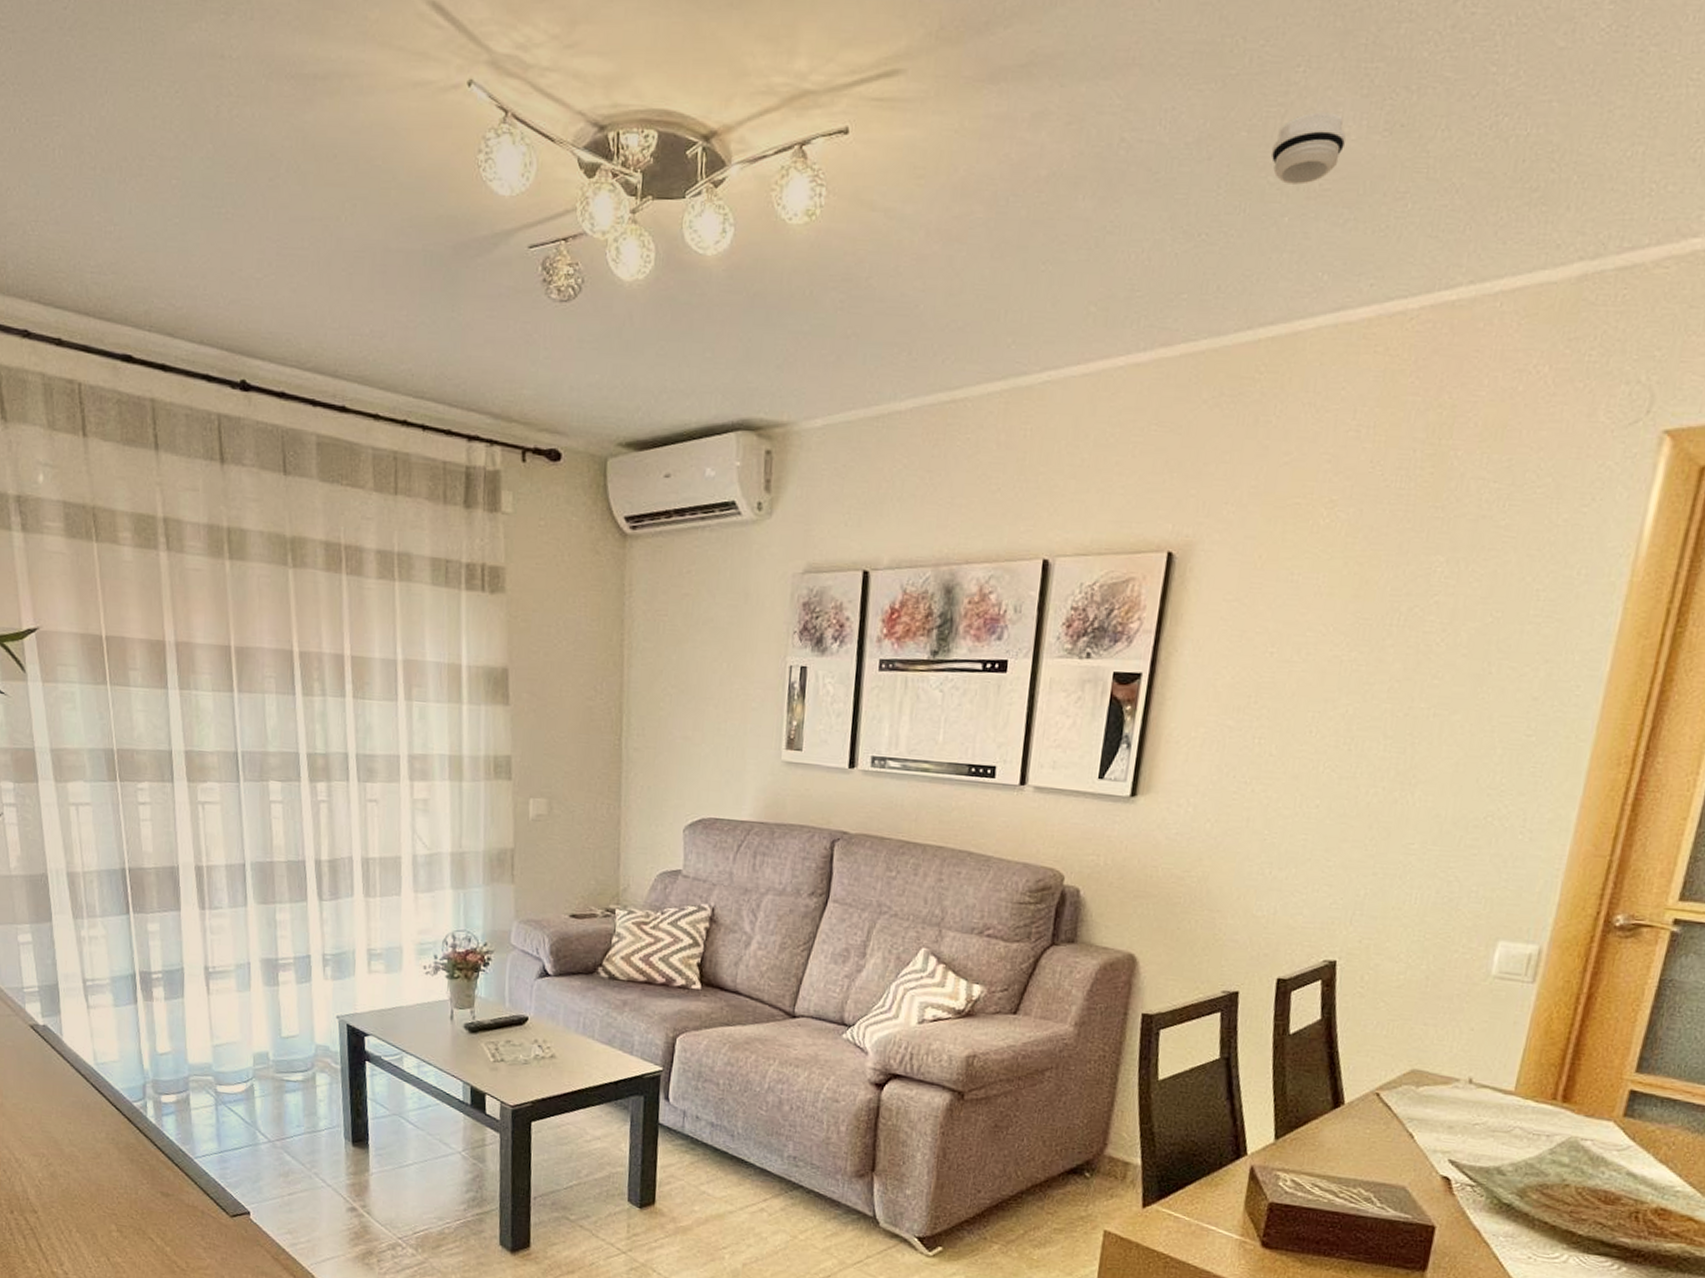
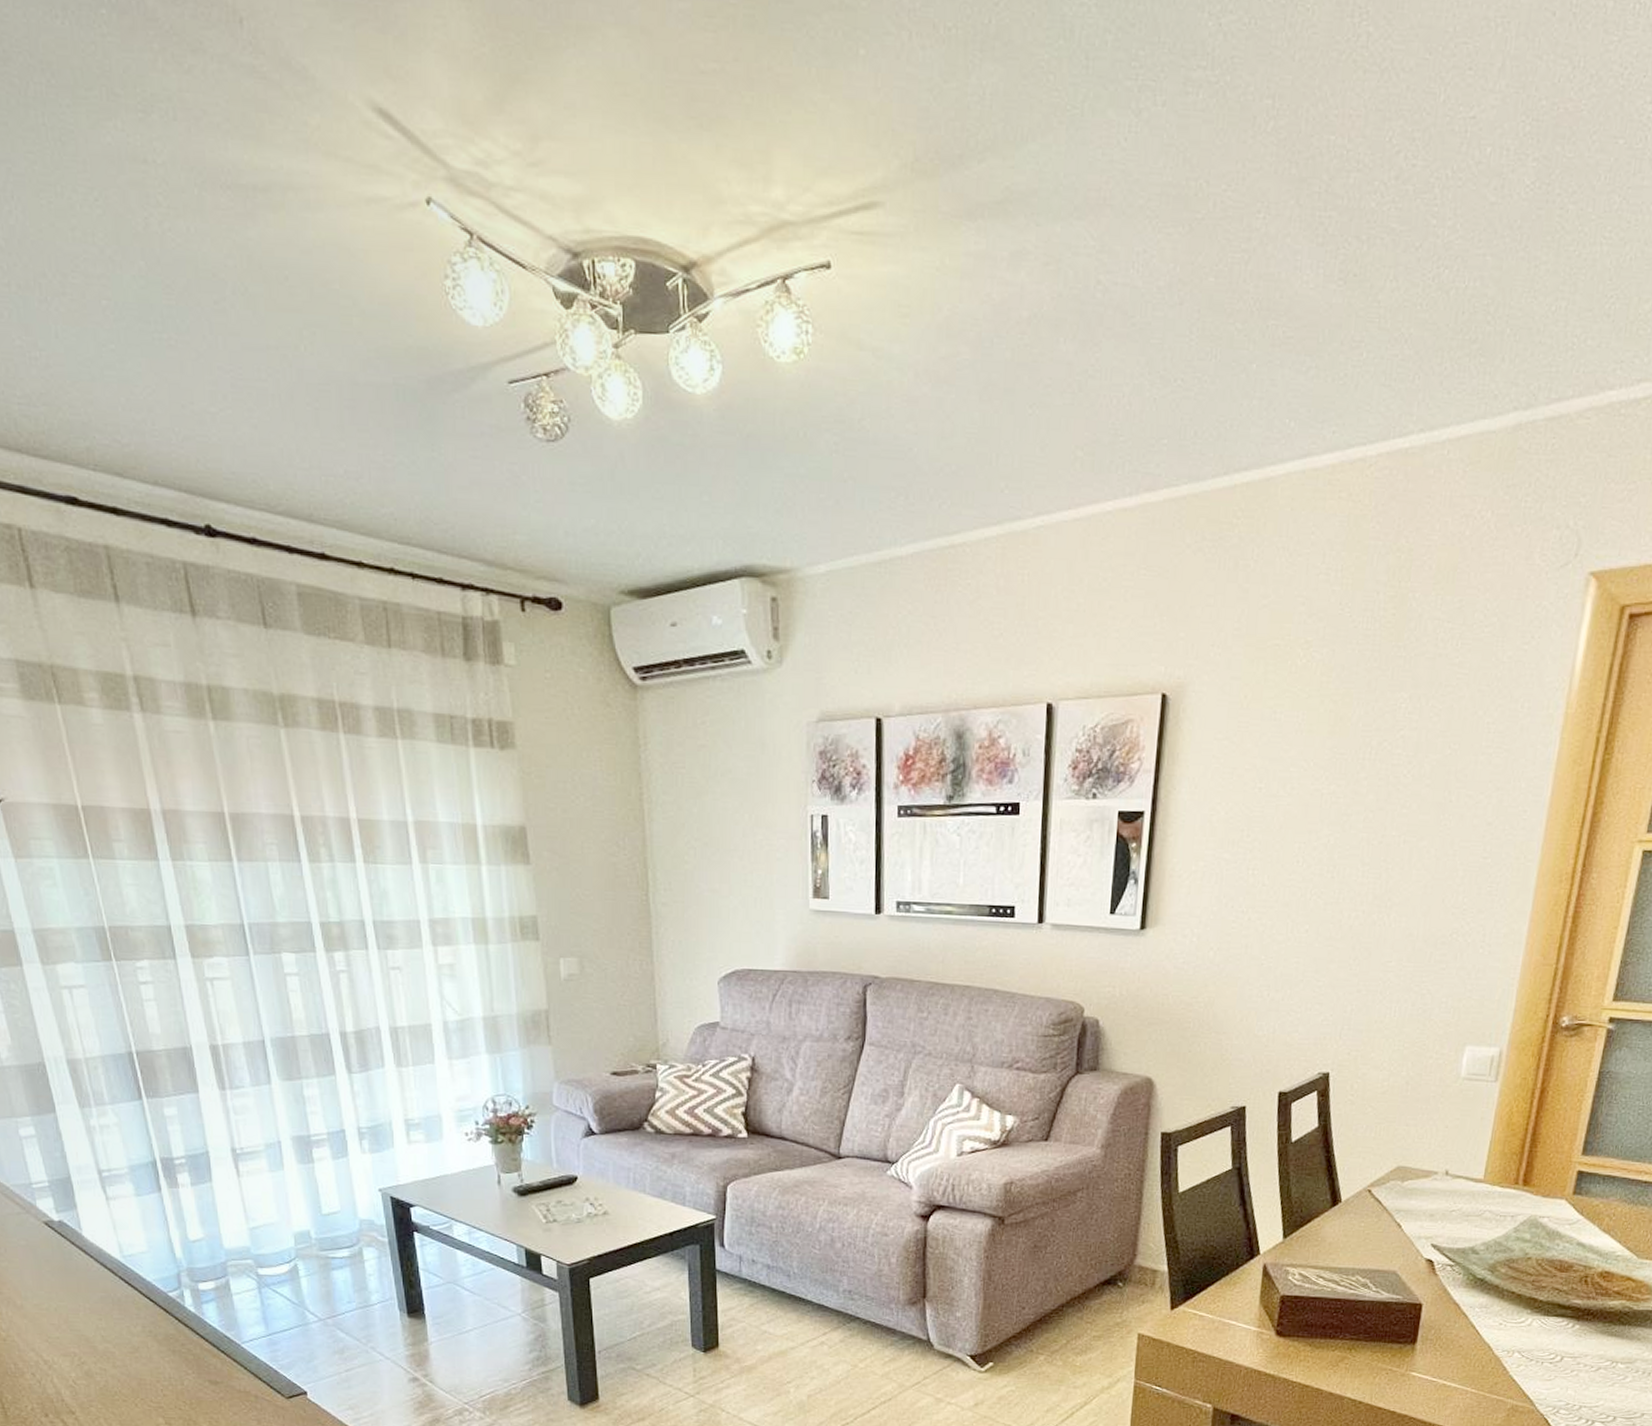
smoke detector: present [1271,112,1347,185] -> none [1237,259,1306,332]

